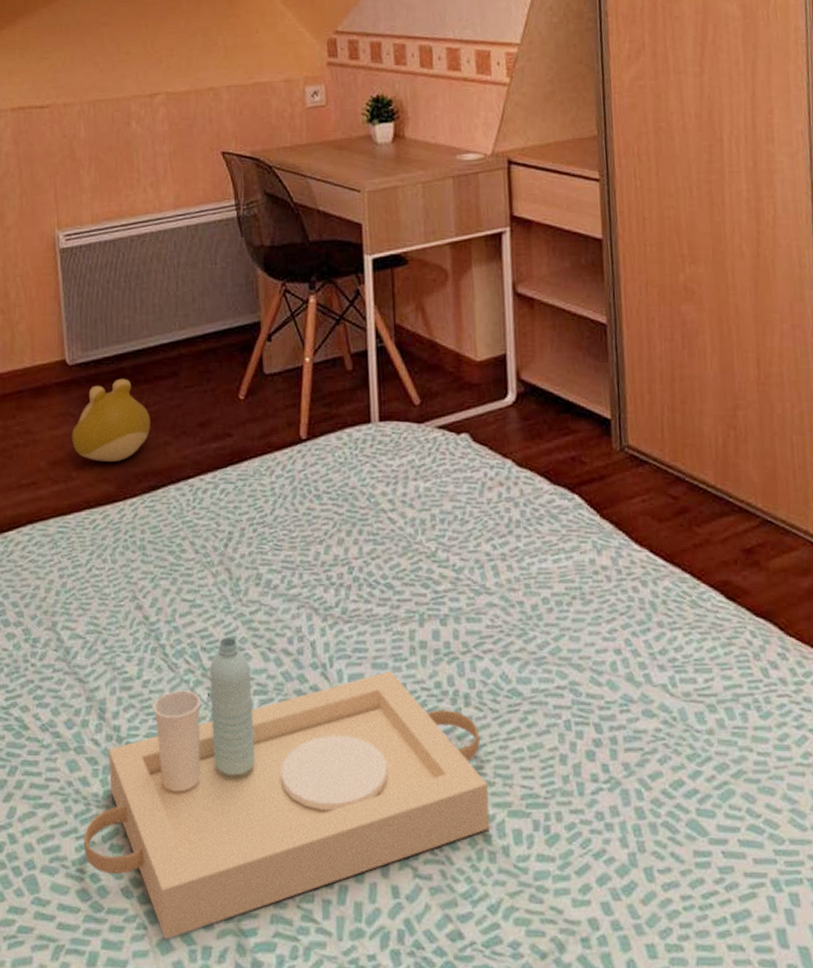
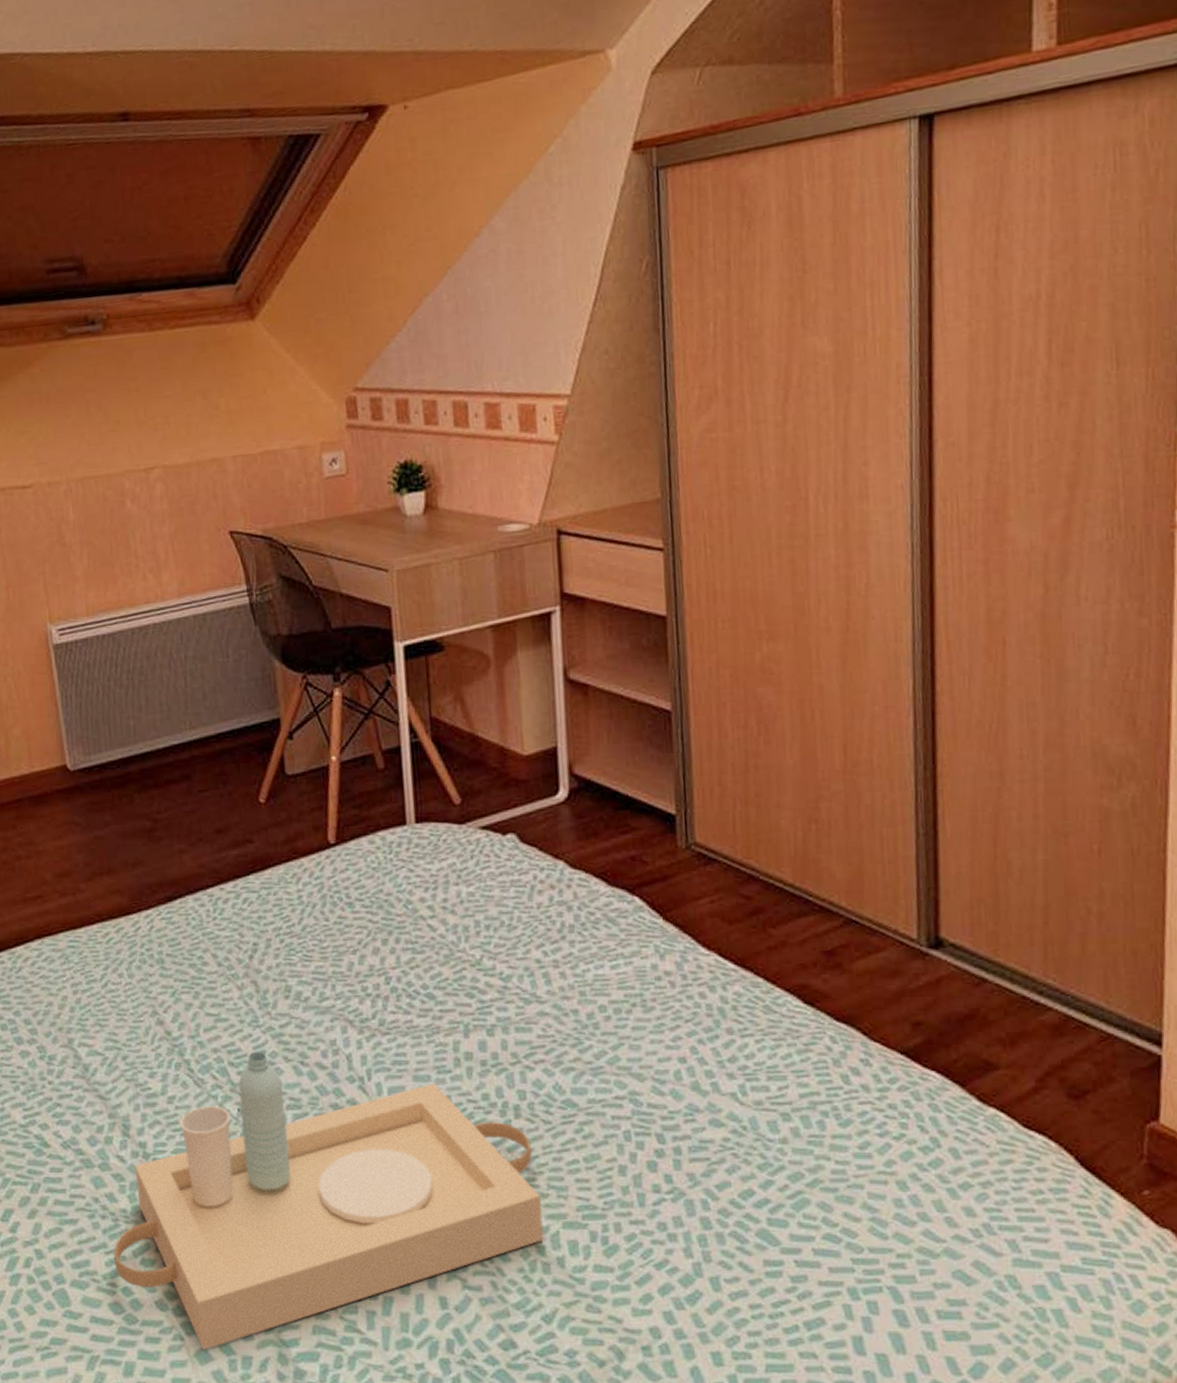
plush toy: present [72,378,151,463] -> none [77,783,164,873]

